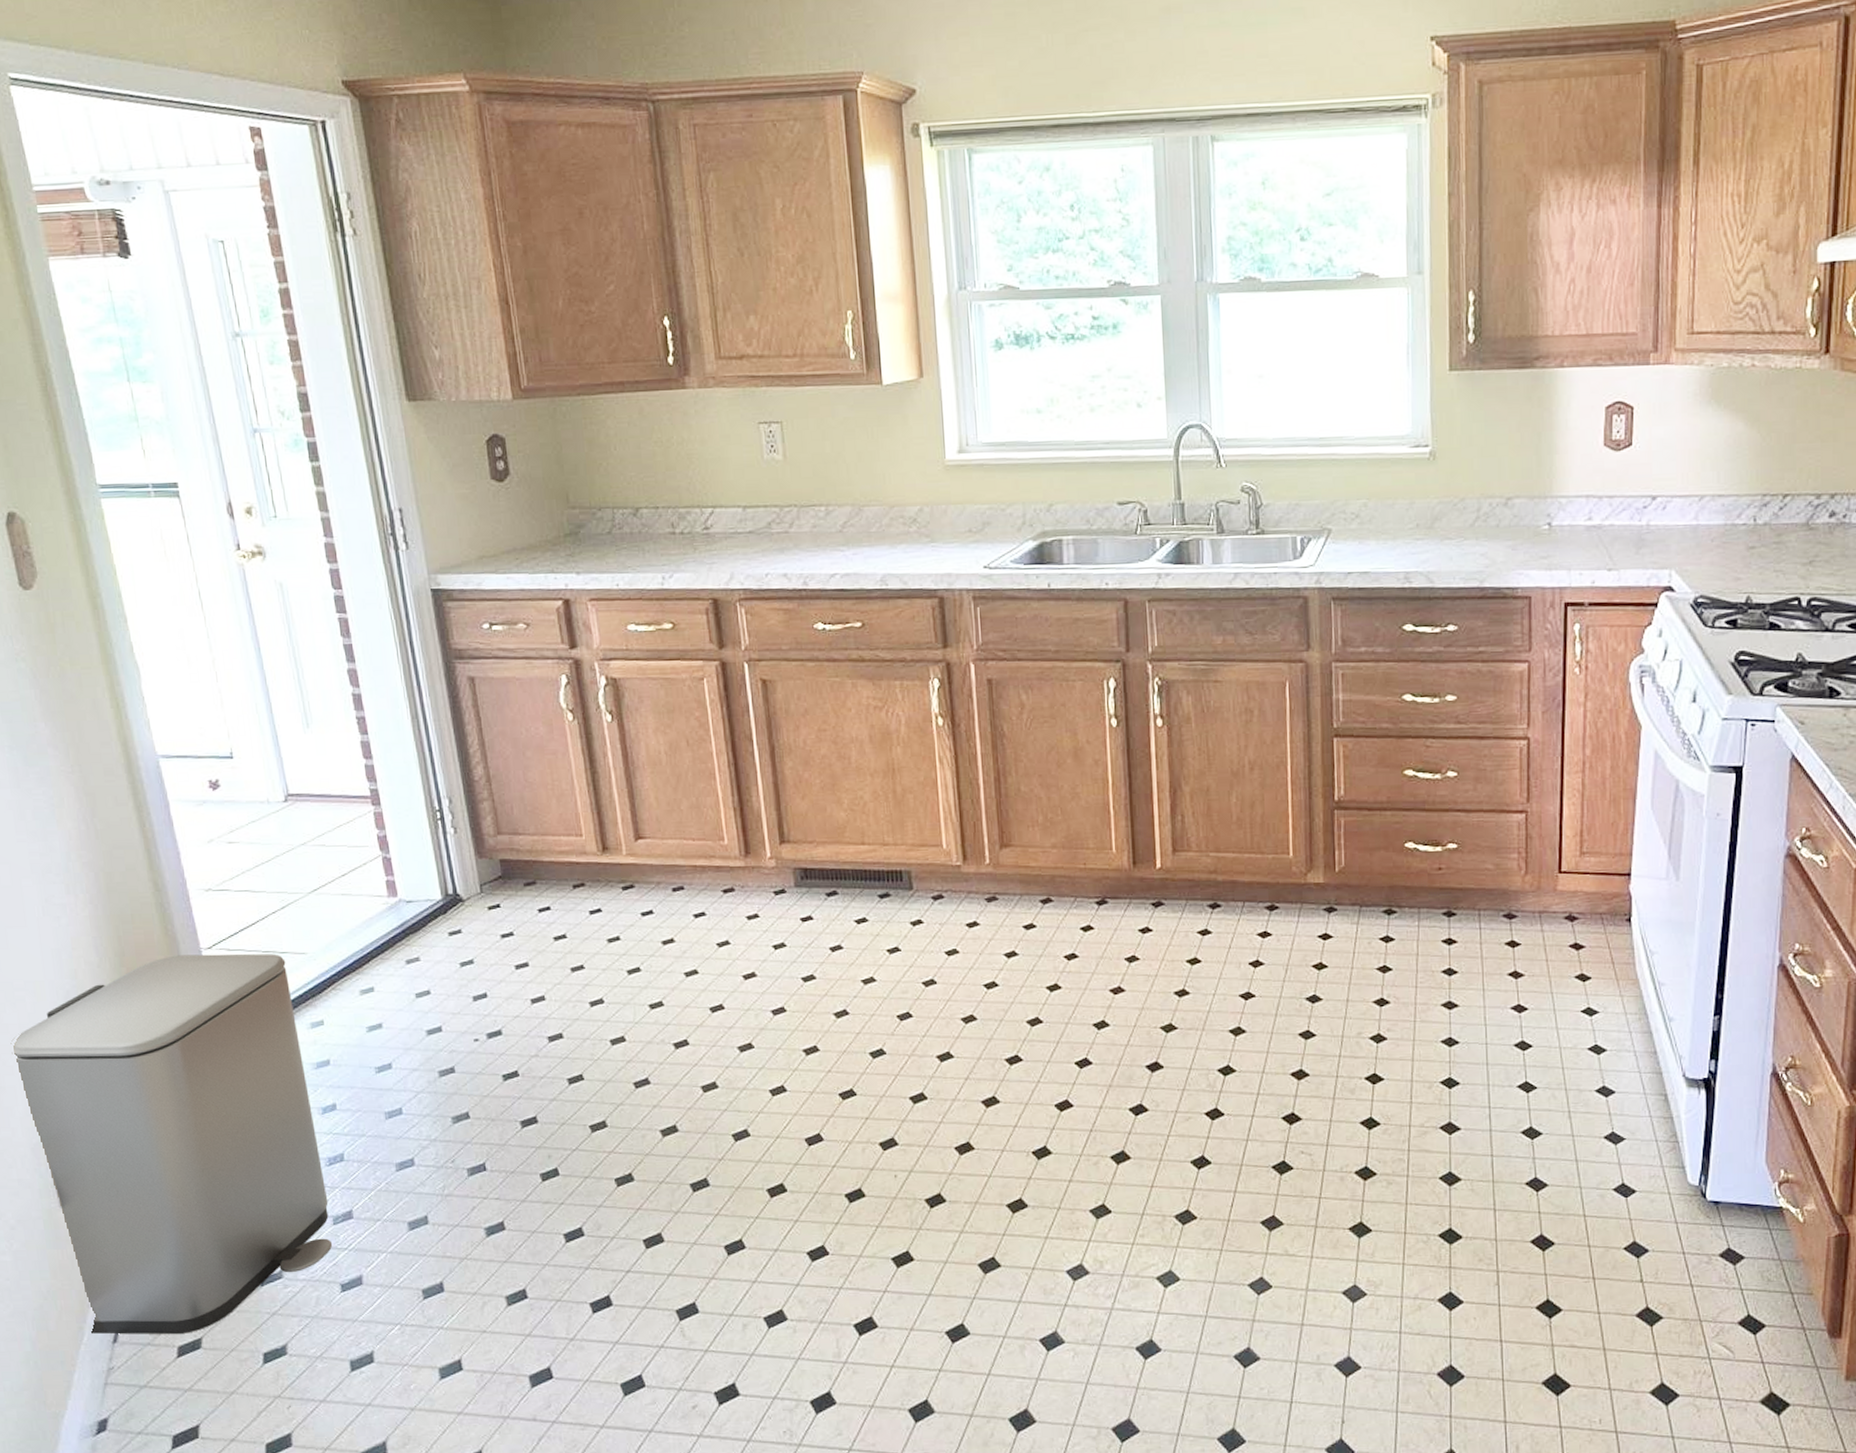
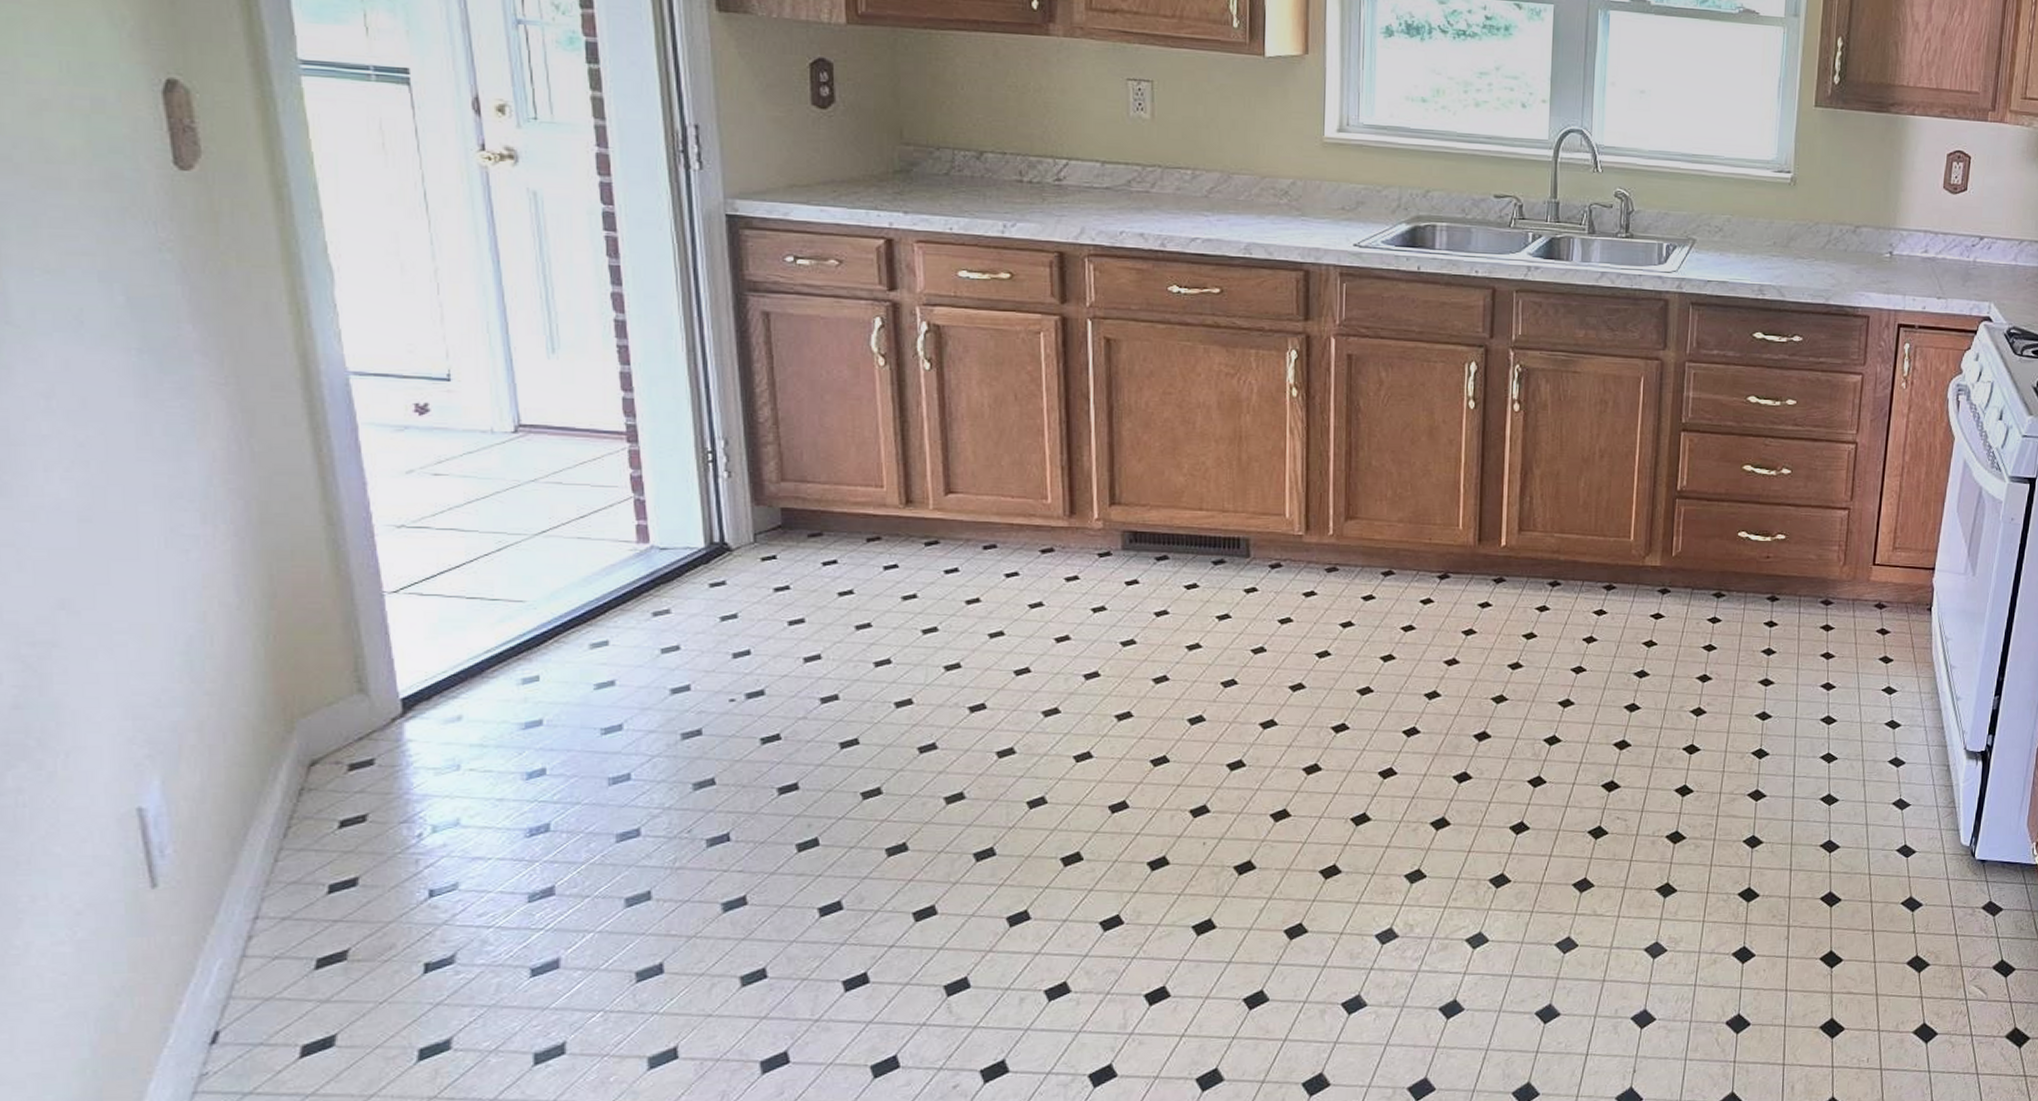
pedal bin: present [10,953,332,1335] -> none [100,599,524,1035]

